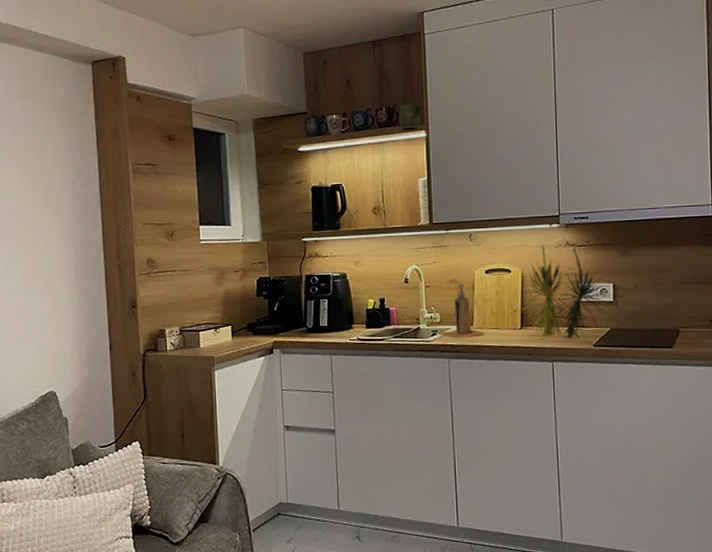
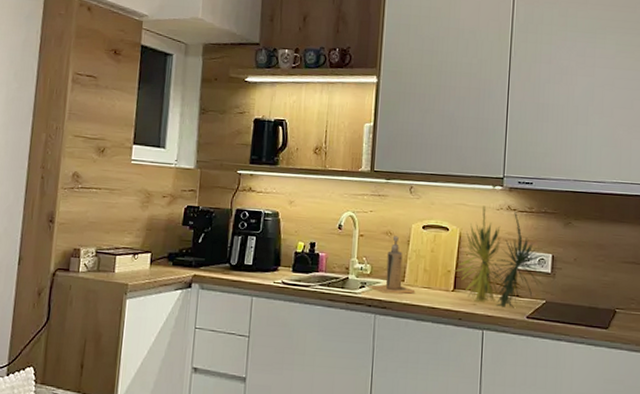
mug: present [398,104,428,131] -> none [351,47,380,75]

